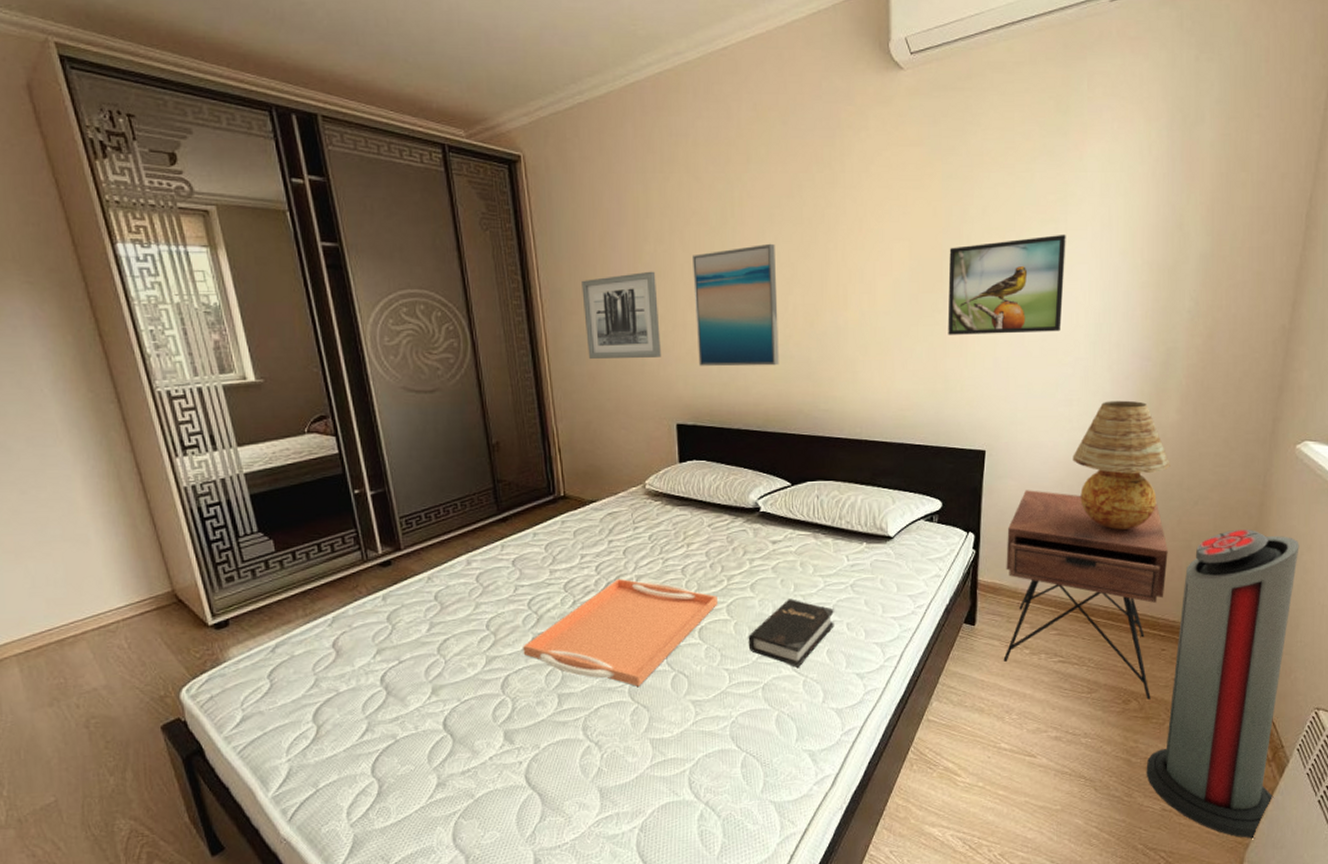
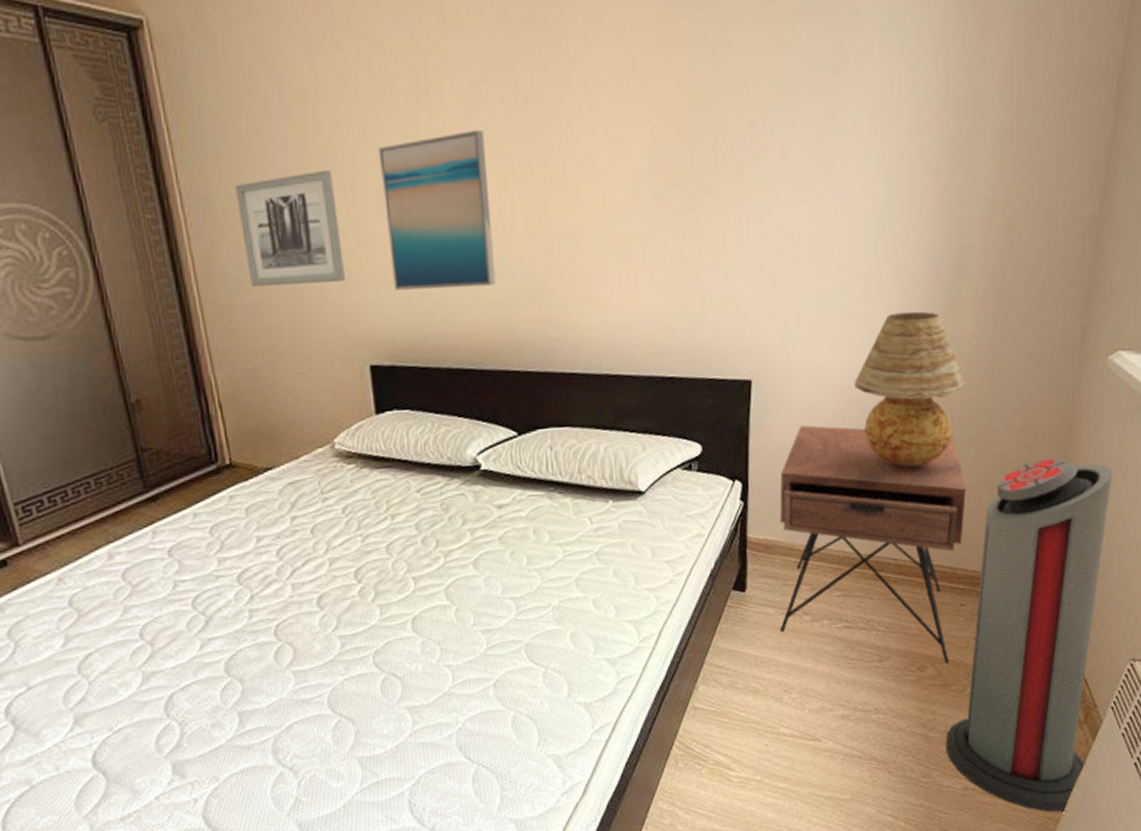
serving tray: present [523,578,717,686] -> none [189,563,433,695]
hardback book: present [748,599,834,667] -> none [473,574,578,657]
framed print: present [947,234,1066,335] -> none [700,108,841,239]

